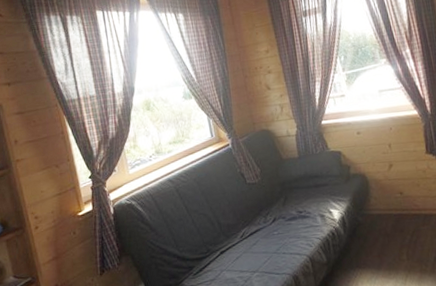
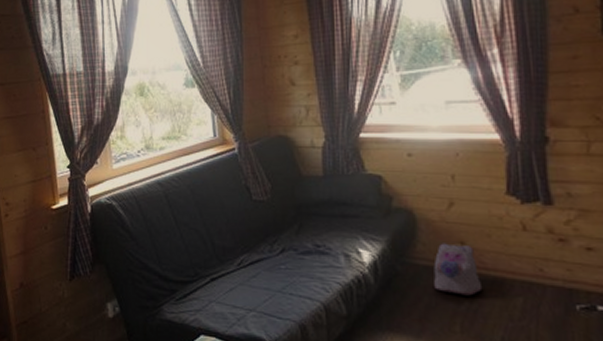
plush toy: none [383,194,418,232] -> present [433,243,483,296]

